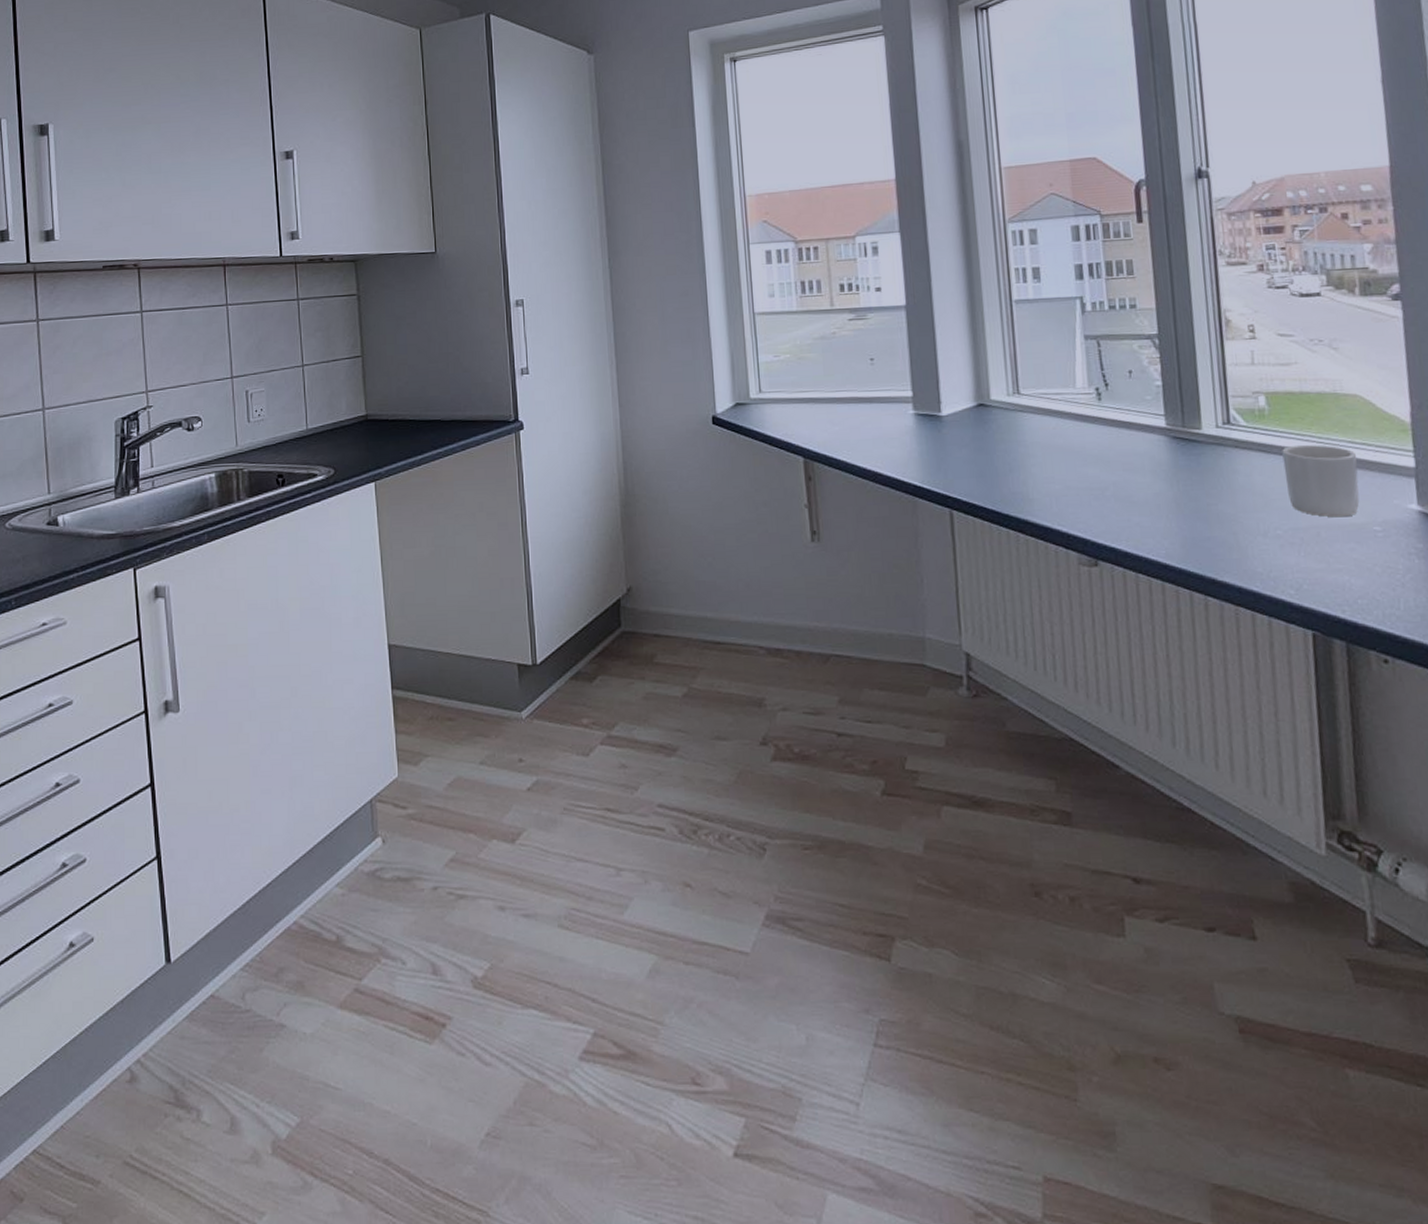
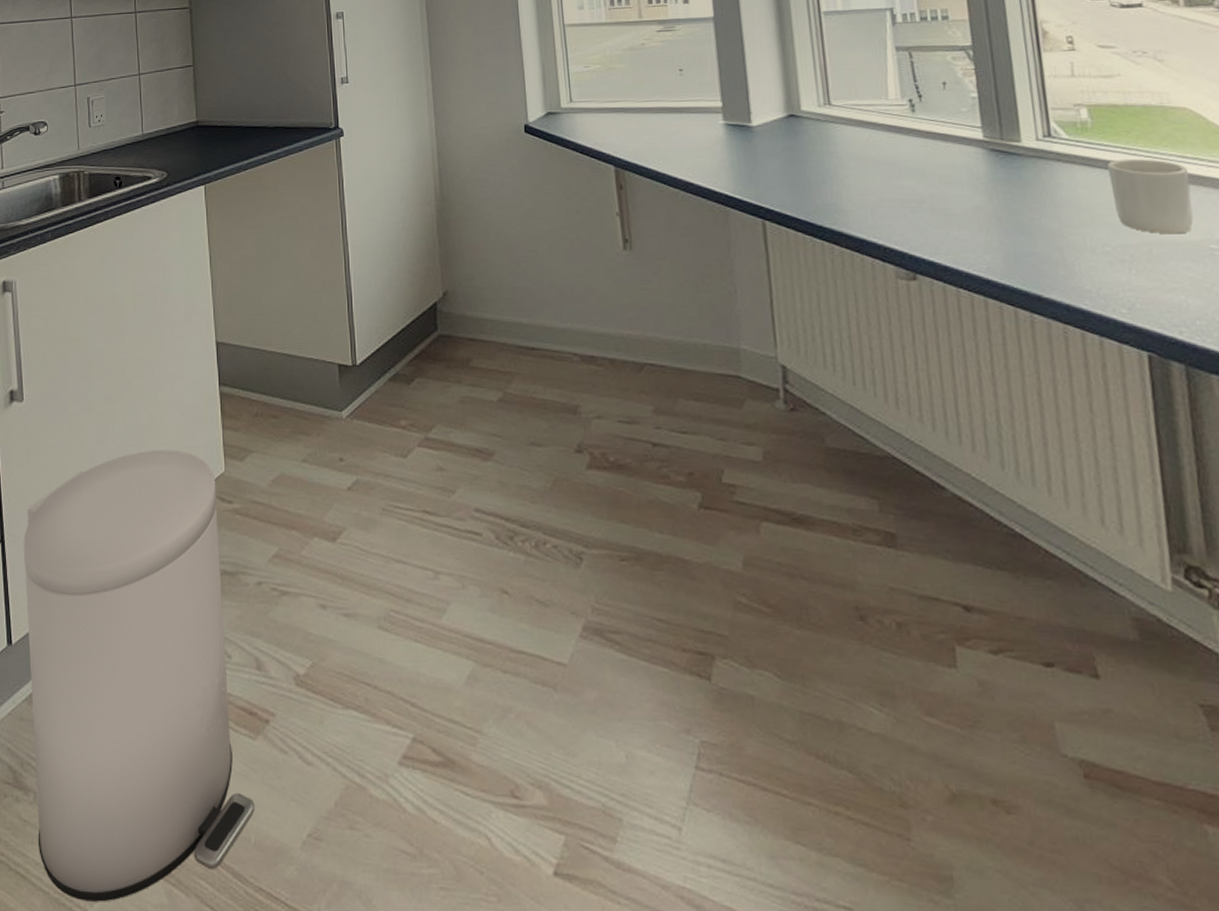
pedal bin: none [181,756,431,1214] -> present [23,450,255,902]

